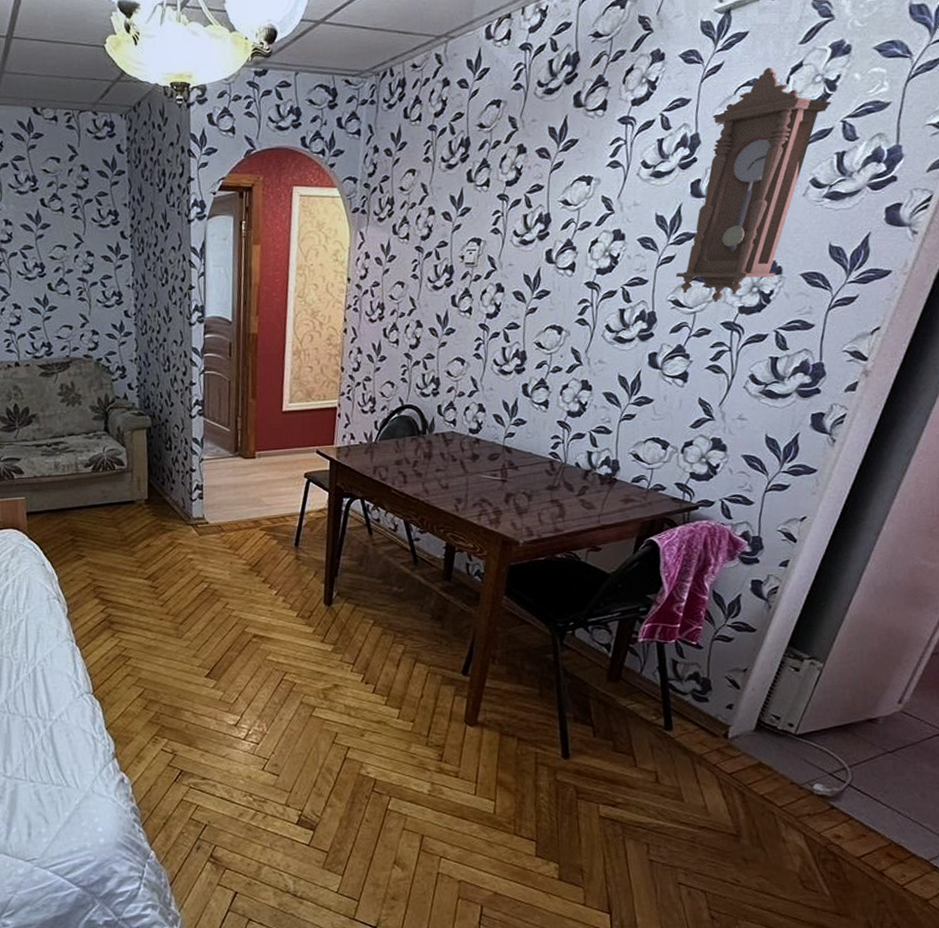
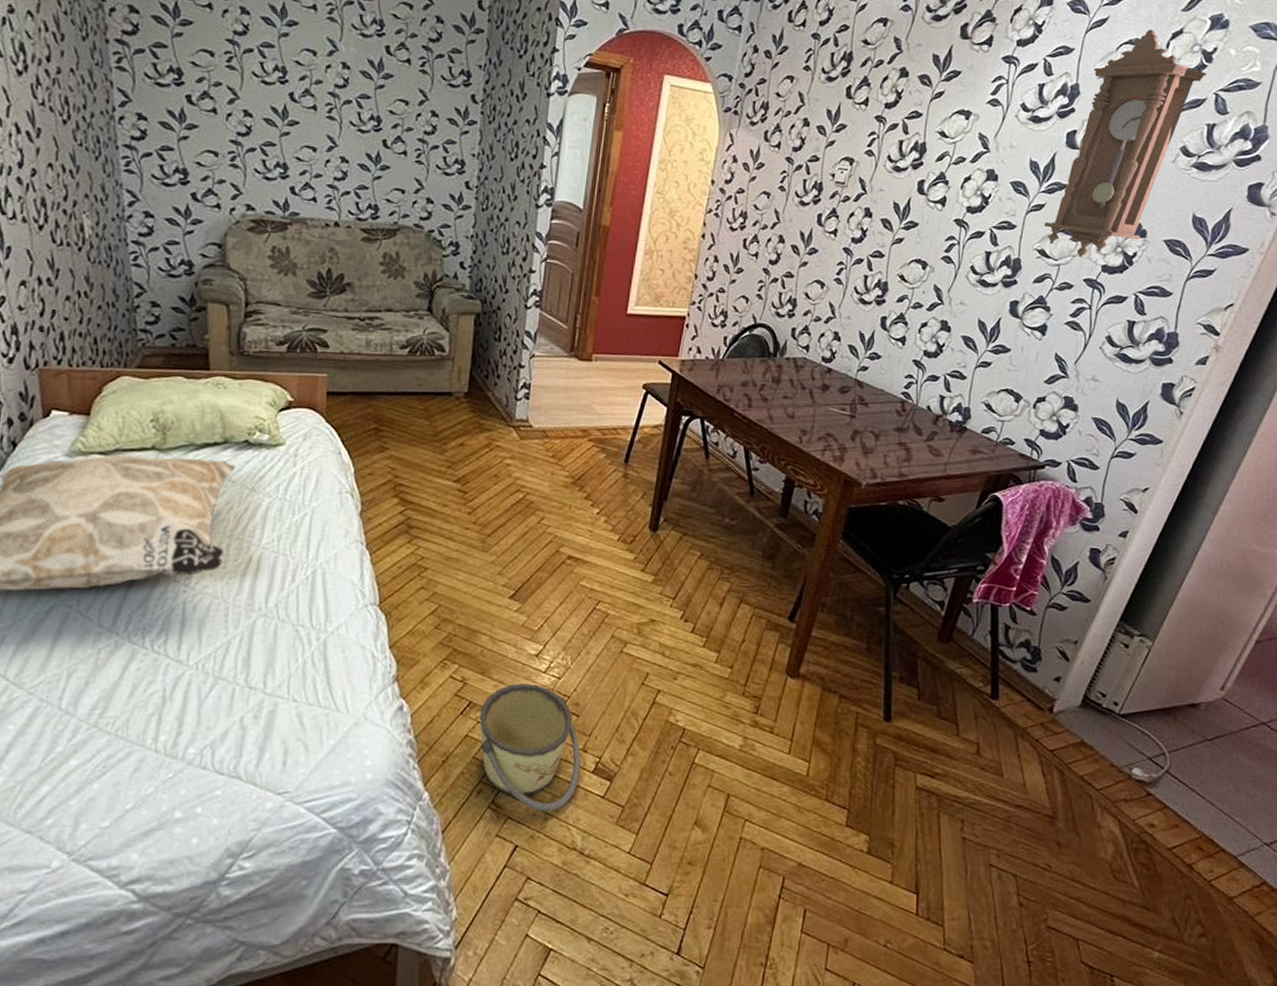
bucket: none [191,750,286,861] -> present [479,684,581,811]

